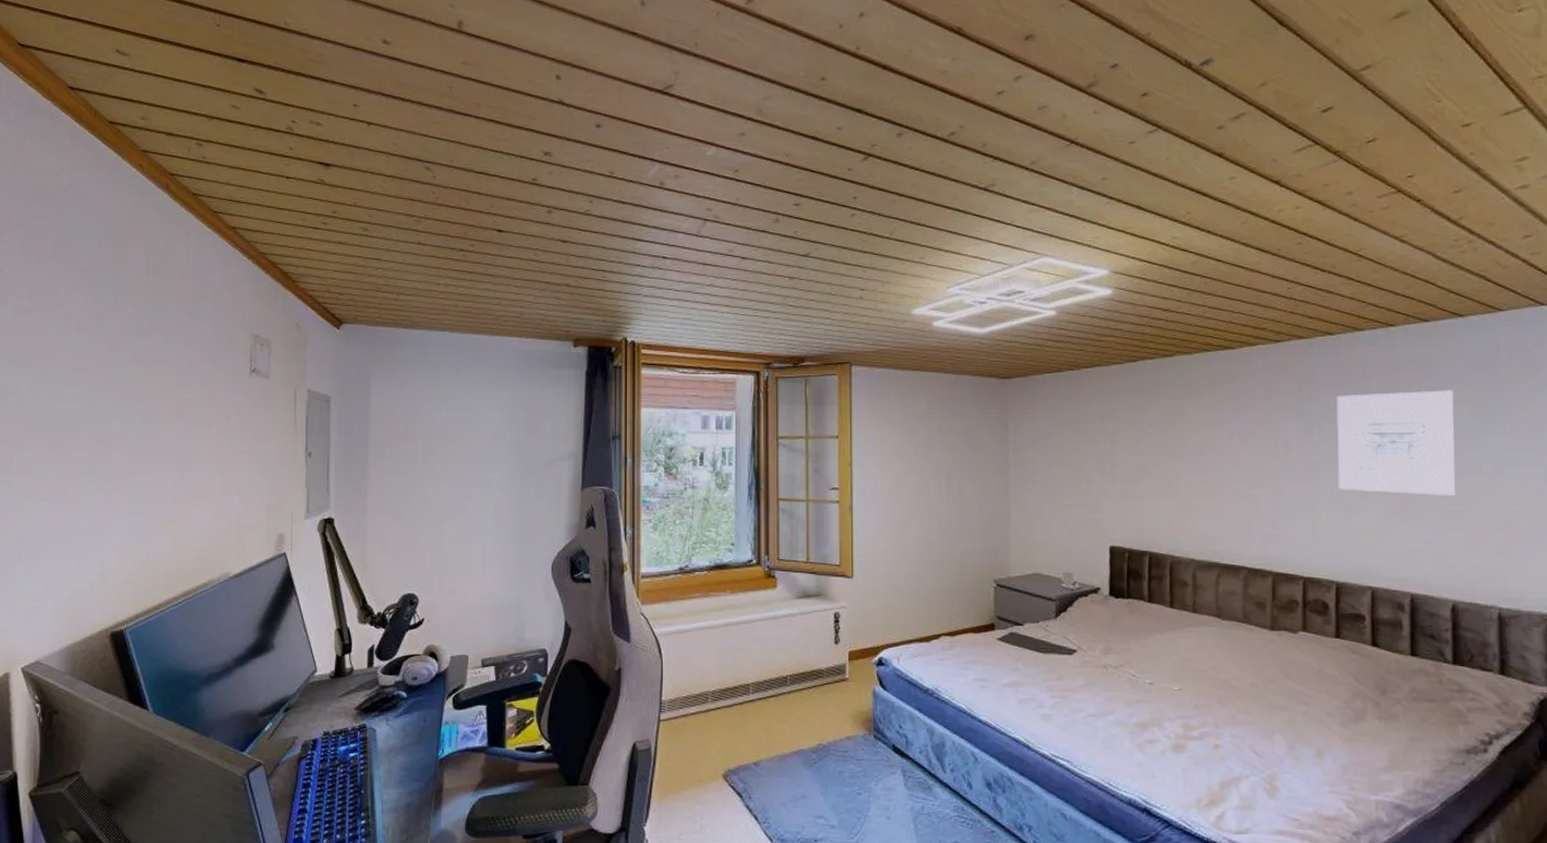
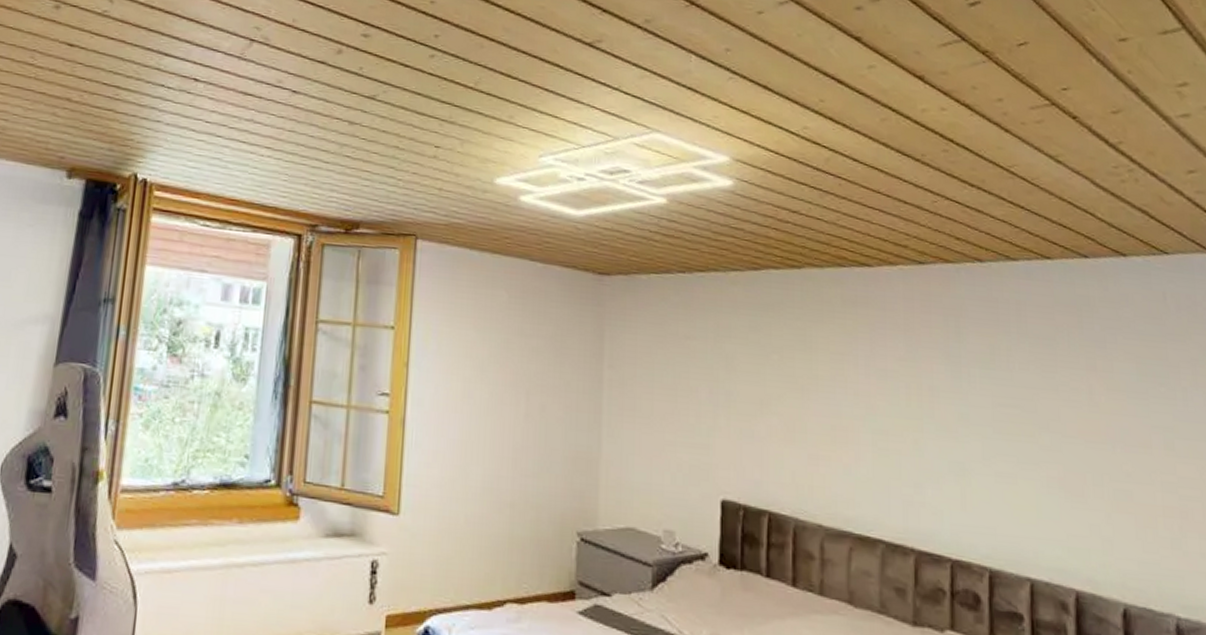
wall art: present [1336,390,1456,495] -> none [987,335,1124,471]

